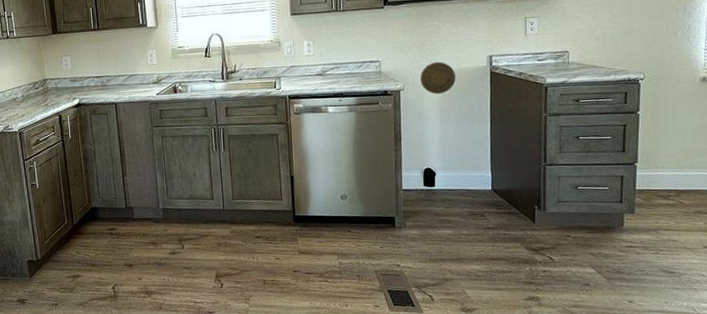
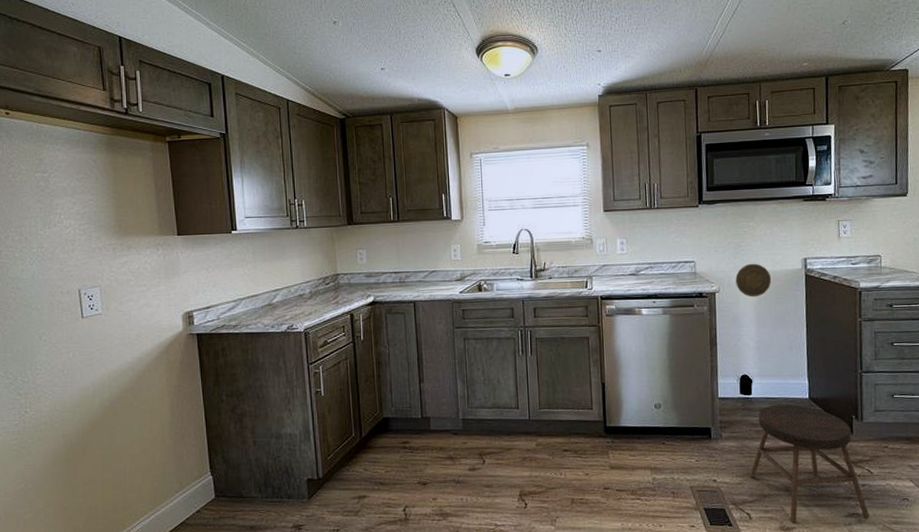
stool: none [432,195,550,305] -> present [749,404,870,523]

